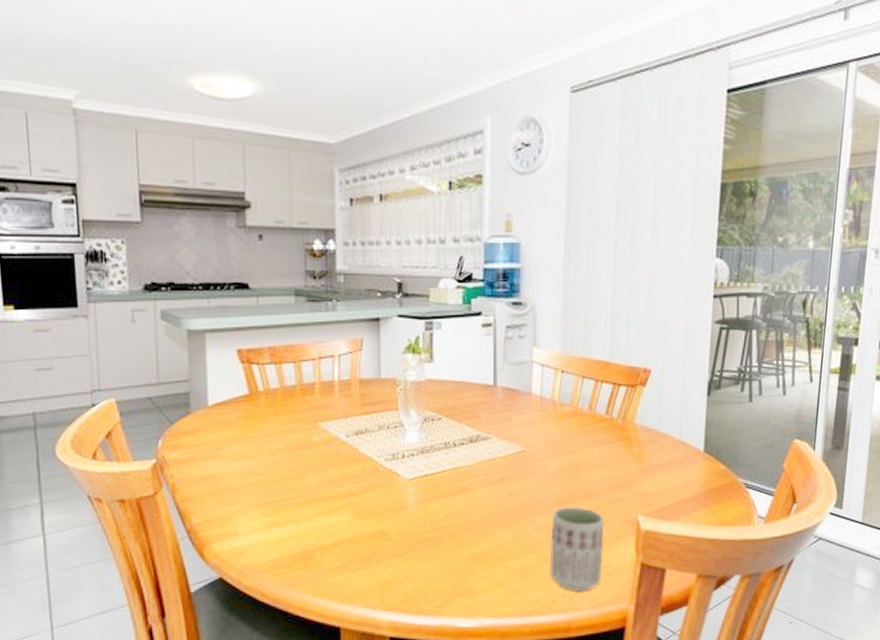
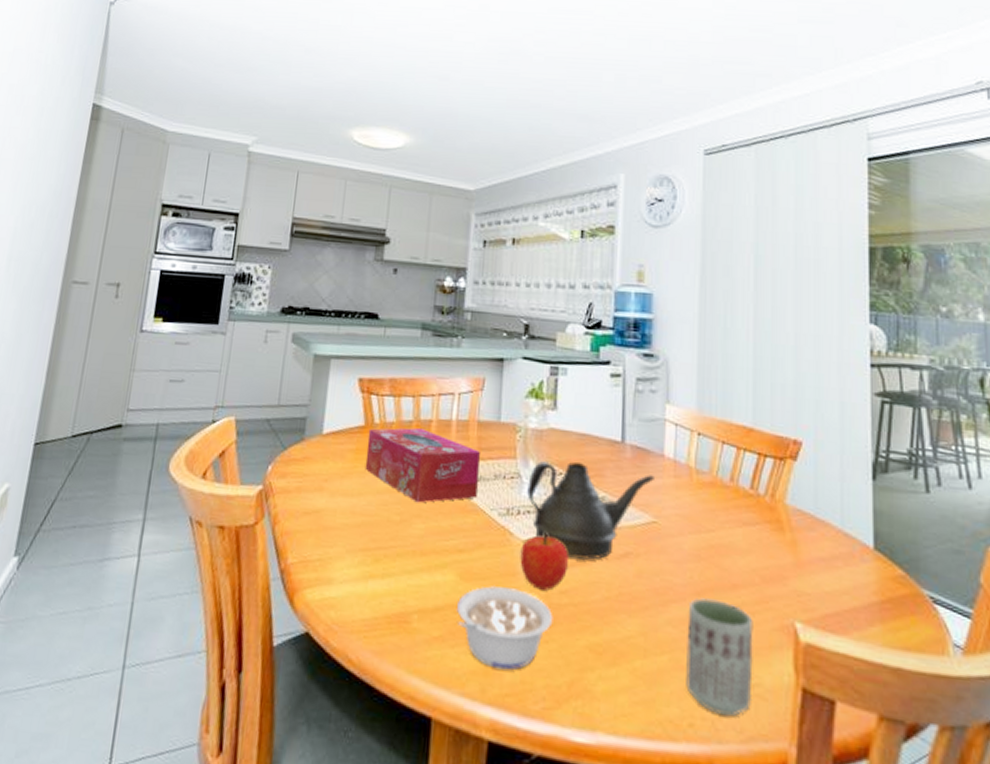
tissue box: none [253,392,364,458] -> present [365,428,480,503]
legume: none [355,519,439,583] -> present [457,586,553,671]
fruit: none [407,471,449,517] -> present [520,532,568,591]
teapot: none [410,408,523,490] -> present [527,461,654,561]

